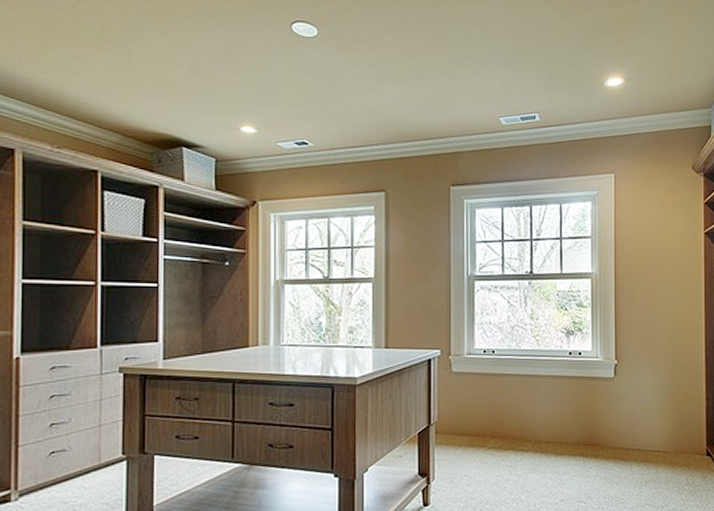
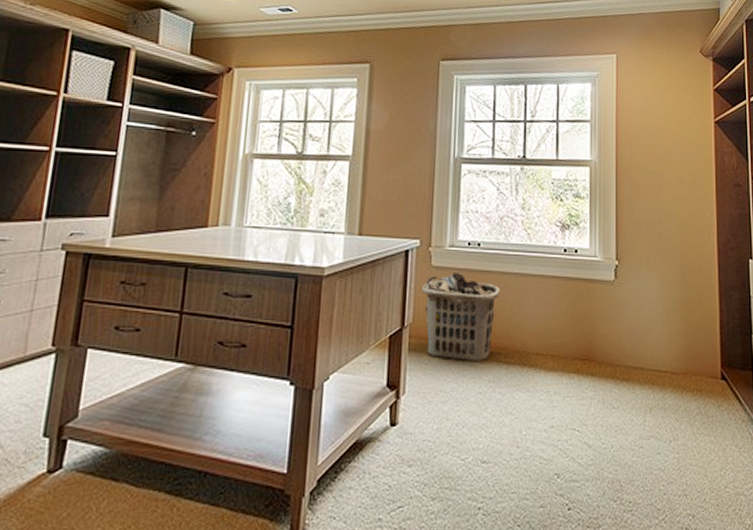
clothes hamper: none [445,377,514,451] -> present [422,273,500,362]

